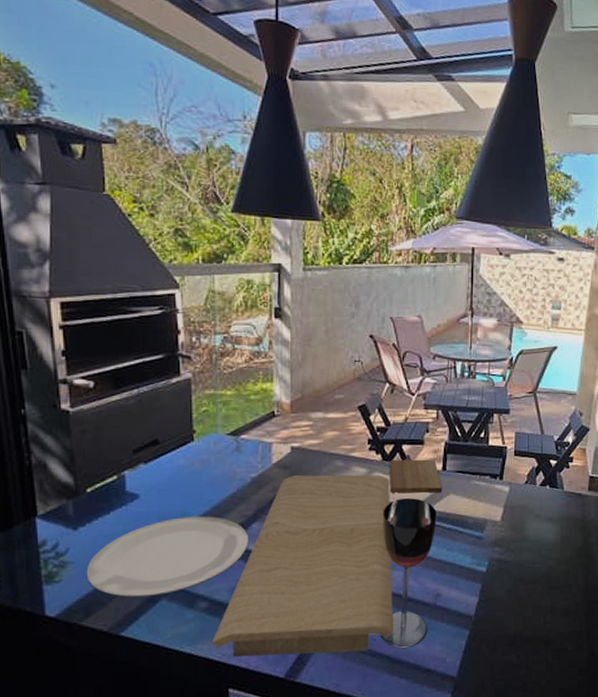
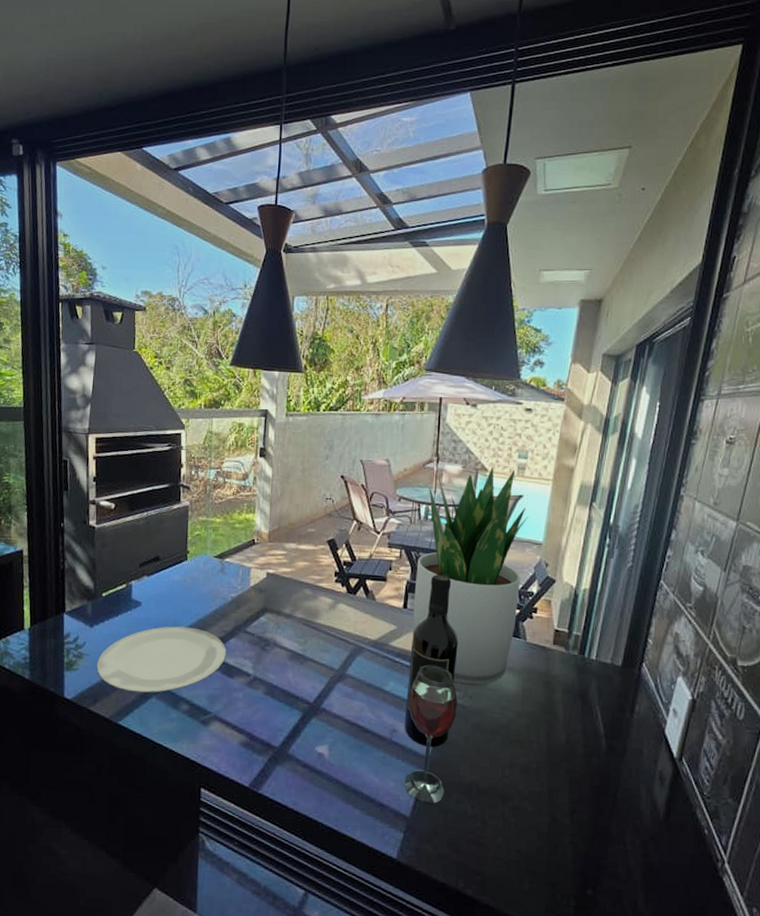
cutting board: present [212,474,393,657] -> none [190,599,353,775]
wineglass: present [380,498,437,648] -> none [337,631,396,778]
cutting board: present [390,459,443,493] -> none [353,592,403,629]
wine bottle: none [448,432,499,606] -> present [404,574,458,748]
wineglass: none [451,524,500,662] -> present [405,664,457,804]
planter: none [453,320,563,540] -> present [412,468,529,686]

